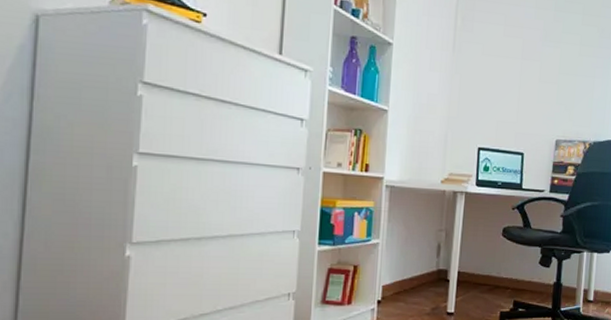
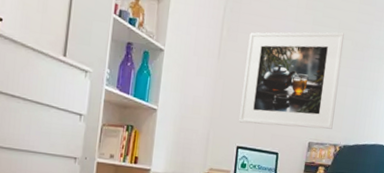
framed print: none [479,18,589,125] -> present [239,32,344,129]

